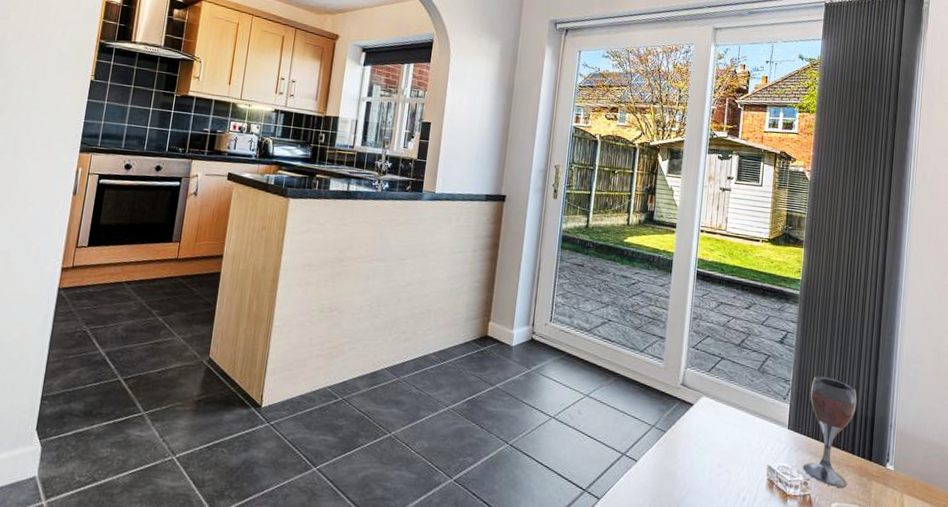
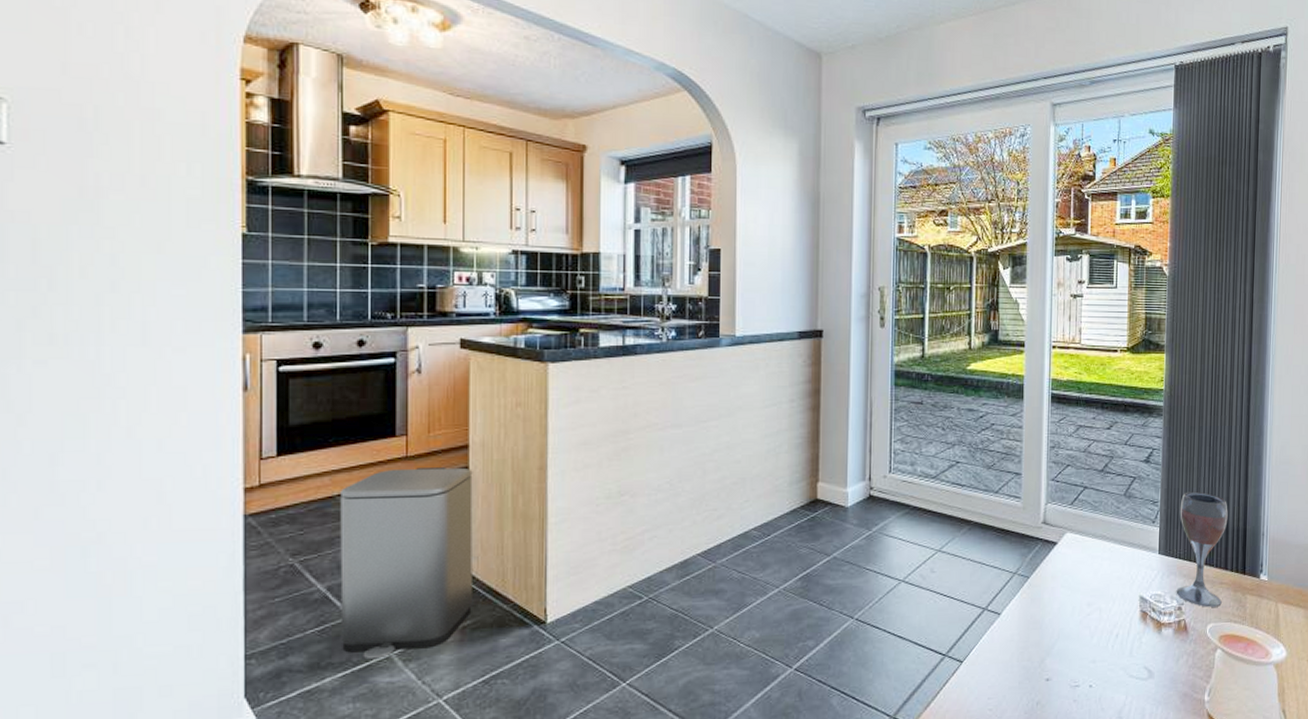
pedal bin: none [109,267,223,416] -> present [340,467,473,660]

